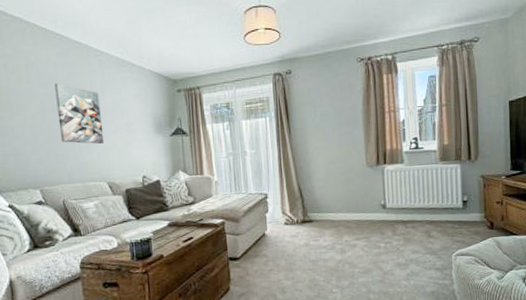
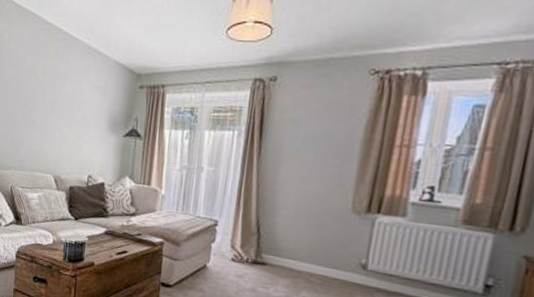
wall art: present [54,82,105,145] -> none [18,64,60,135]

